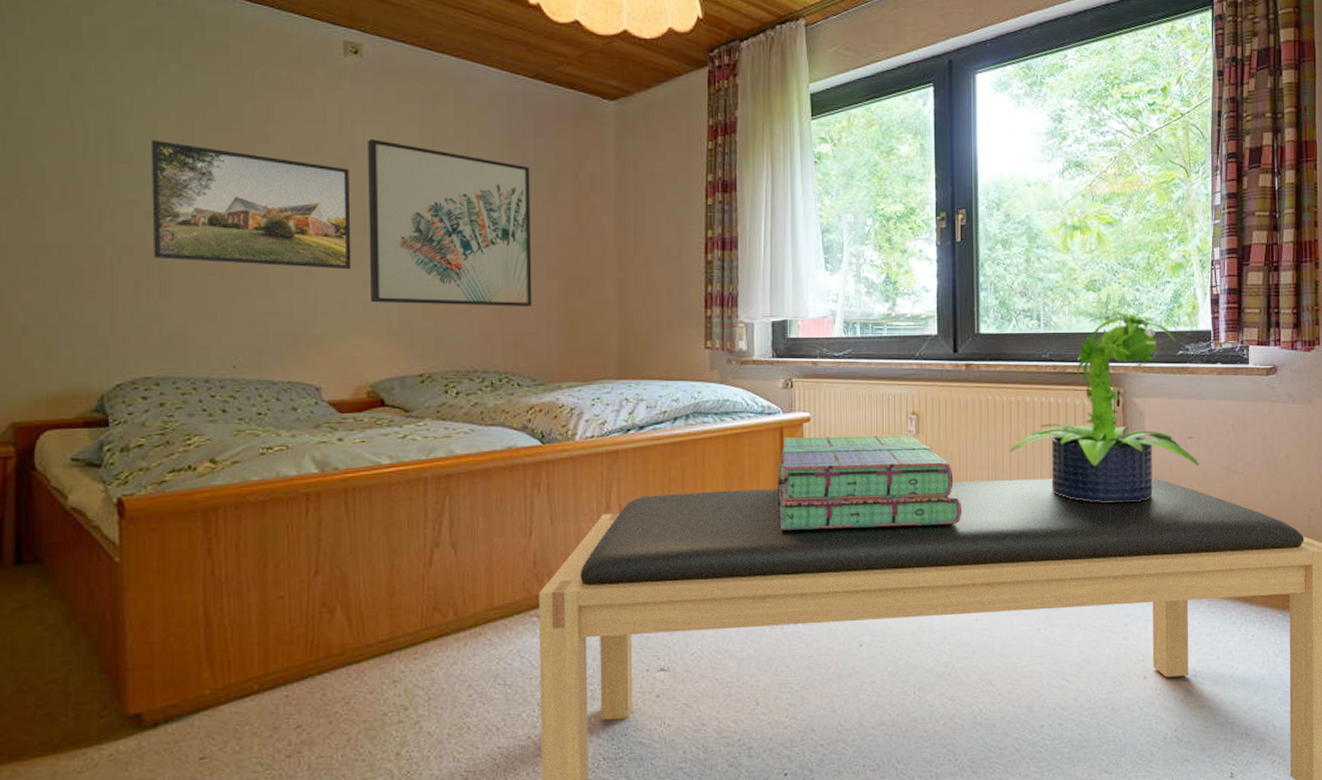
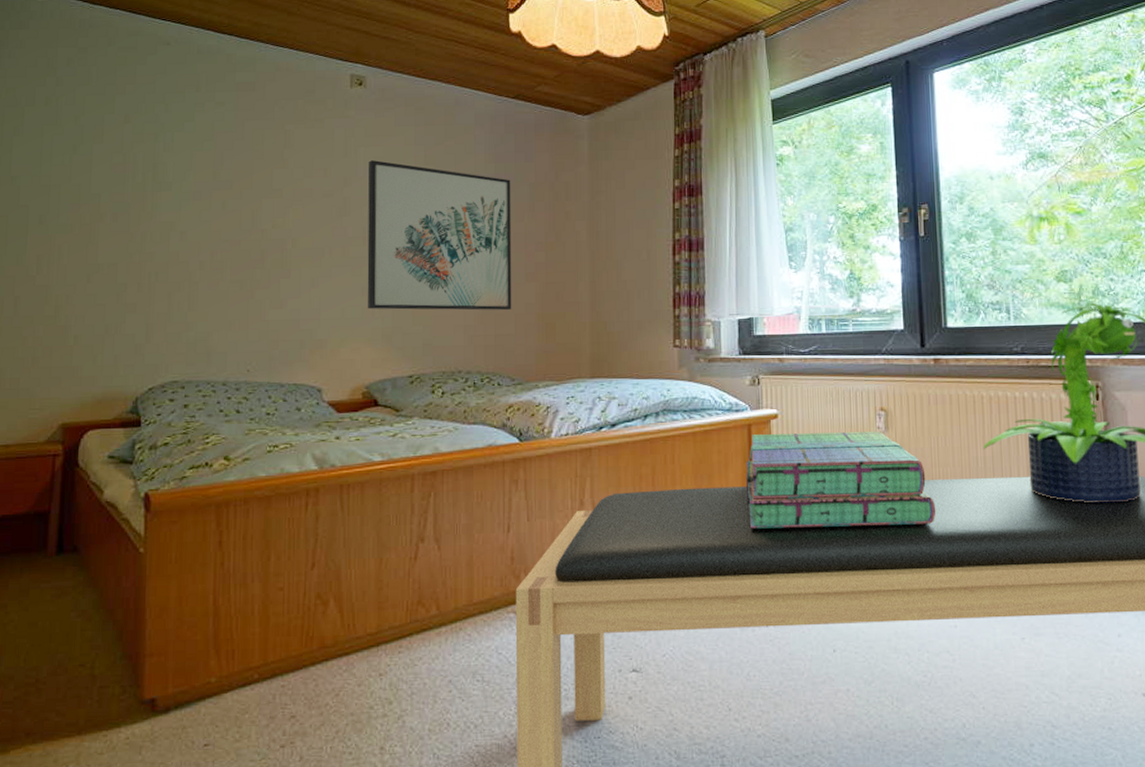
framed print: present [151,139,352,270] -> none [184,169,352,280]

